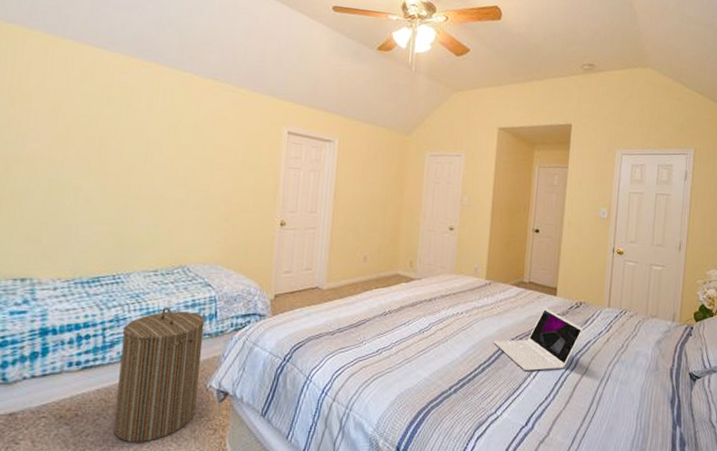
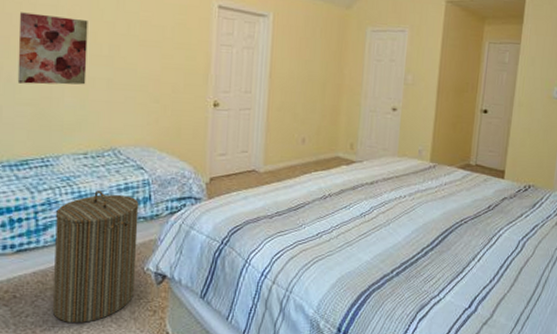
wall art: none [95,137,166,205] -> present [17,12,88,85]
laptop: present [493,308,584,371] -> none [437,191,531,254]

